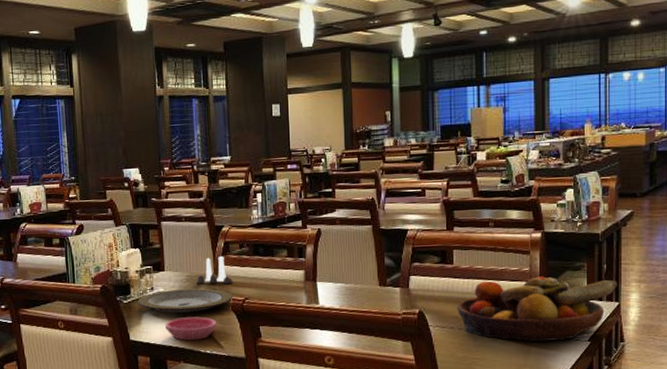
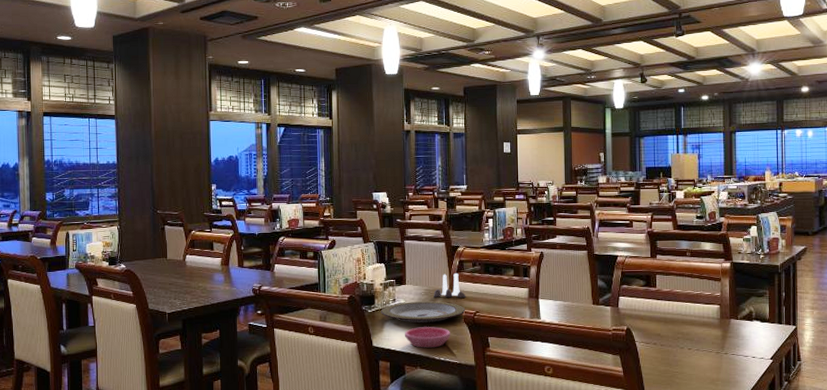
fruit bowl: present [457,276,618,342] -> none [659,301,794,359]

